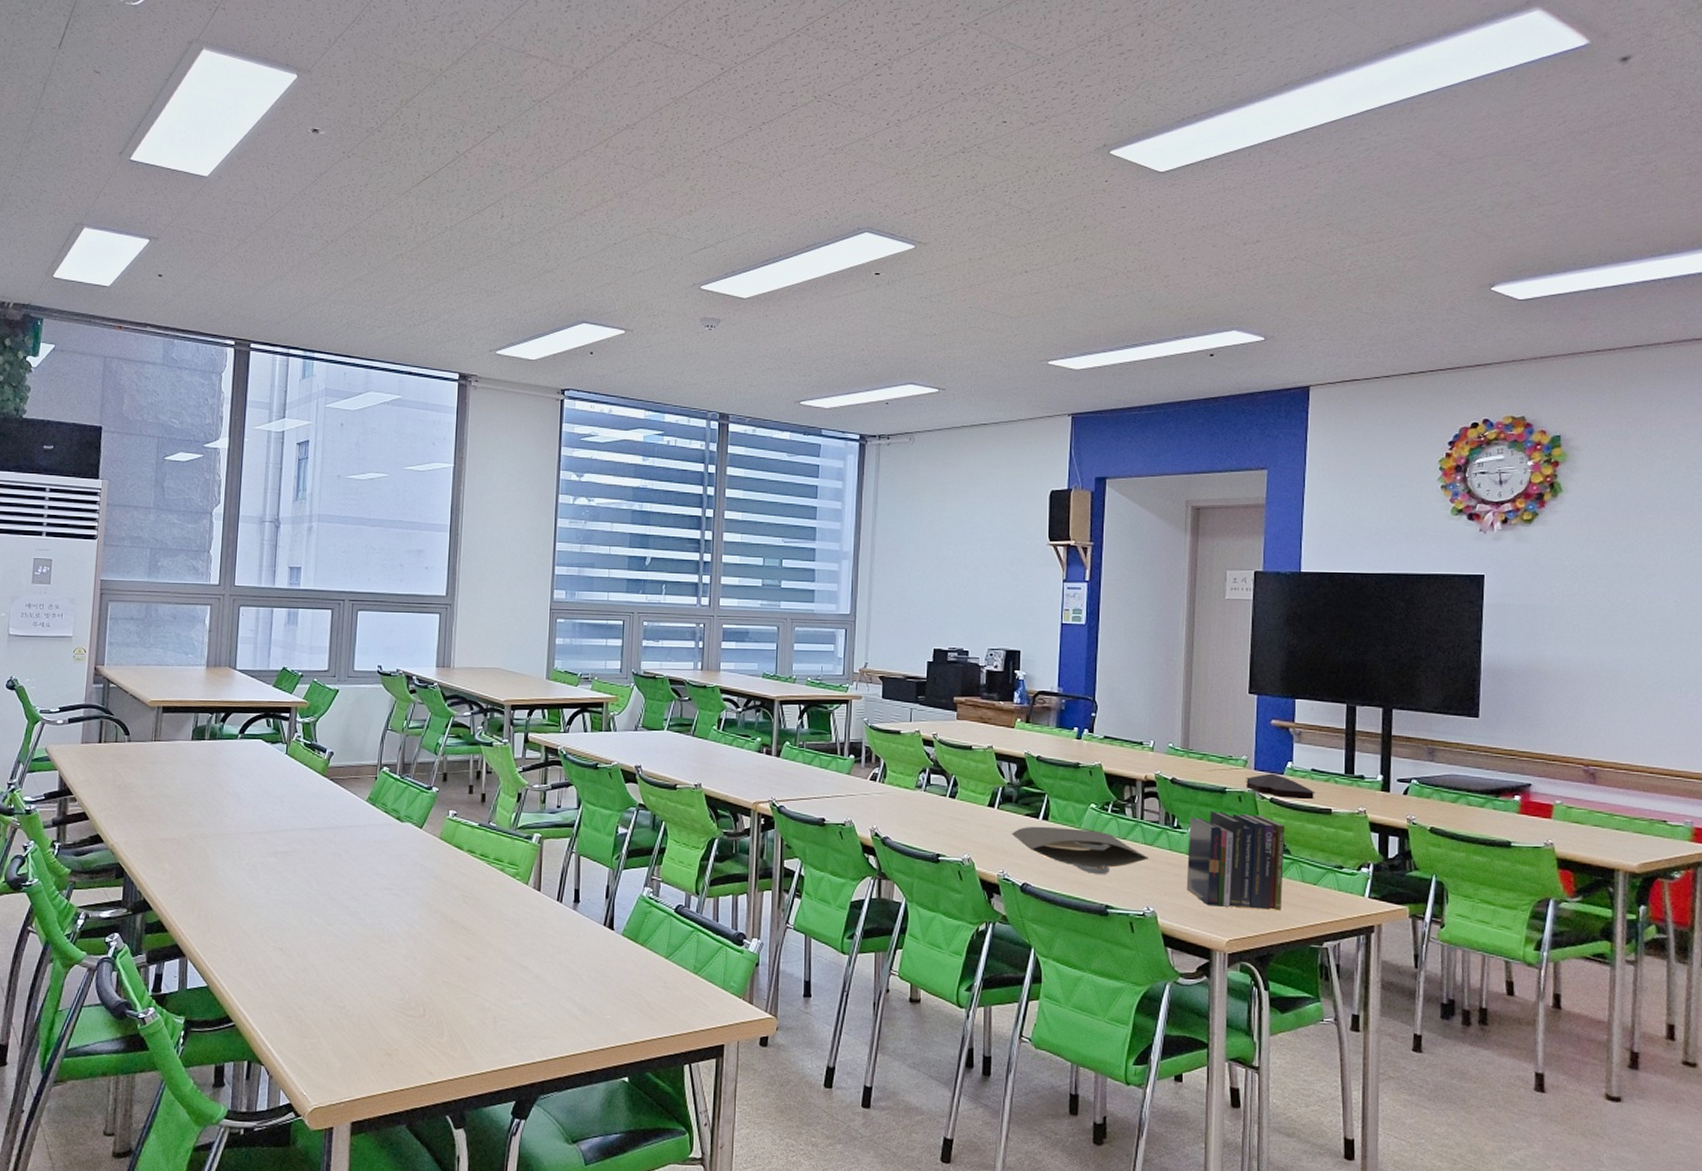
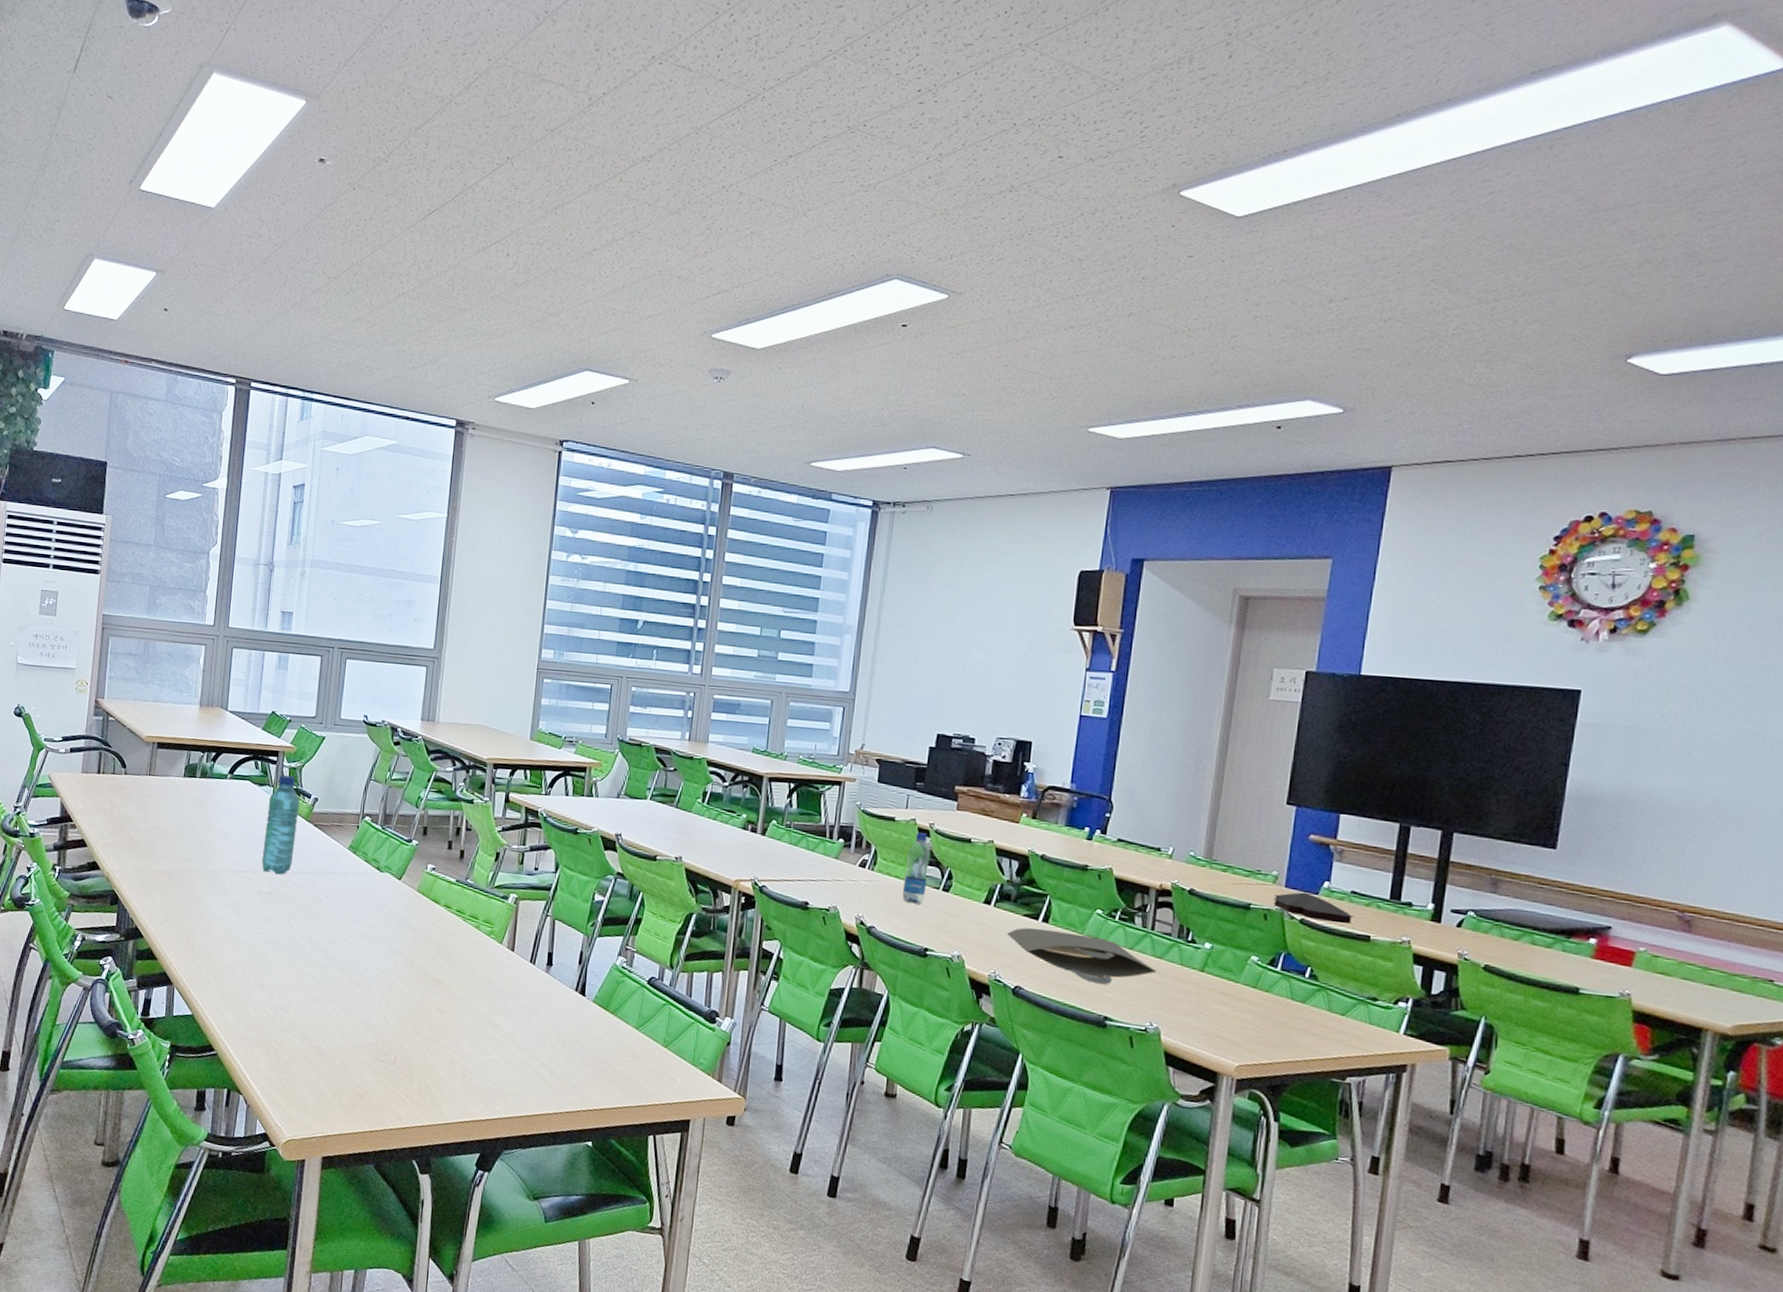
water bottle: none [277,731,315,832] -> present [262,775,300,874]
bottle: none [913,743,936,813] -> present [903,832,931,905]
books: present [1186,810,1285,911] -> none [1195,926,1314,1040]

